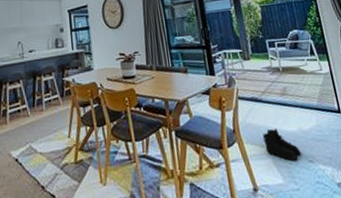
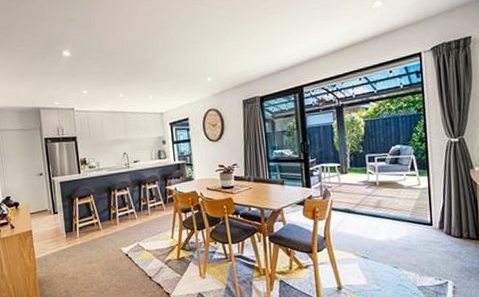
boots: present [262,128,301,160] -> none [351,237,387,265]

